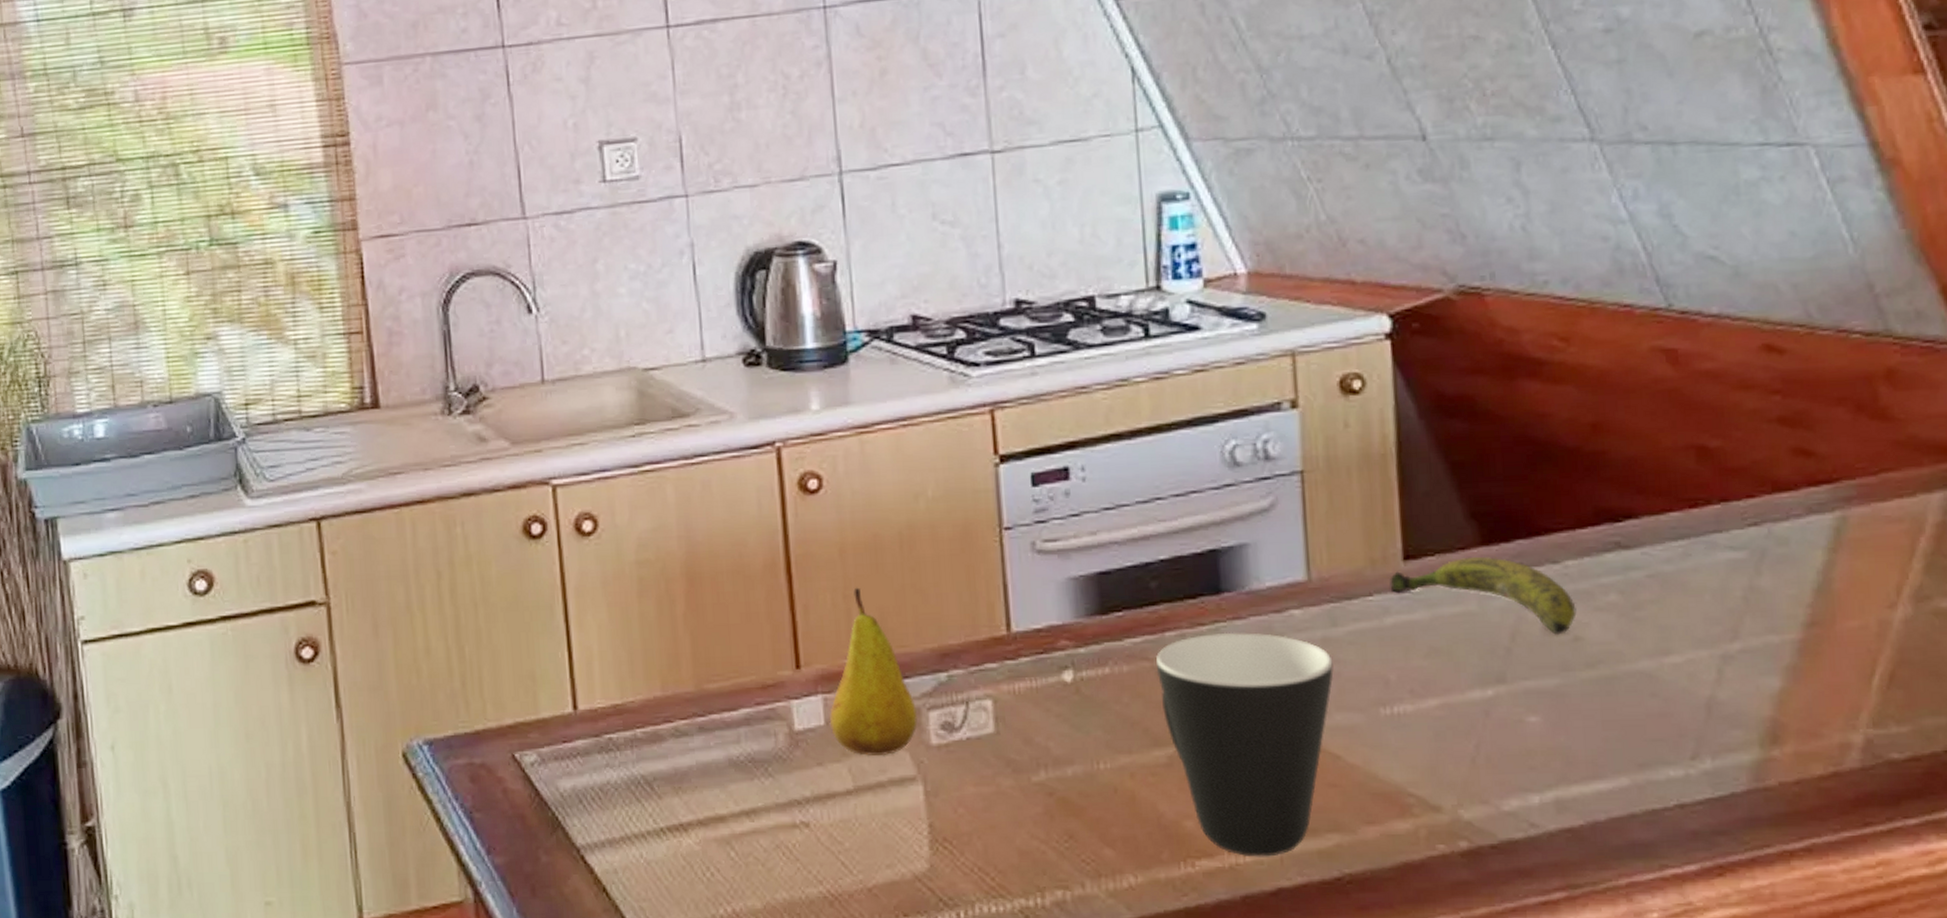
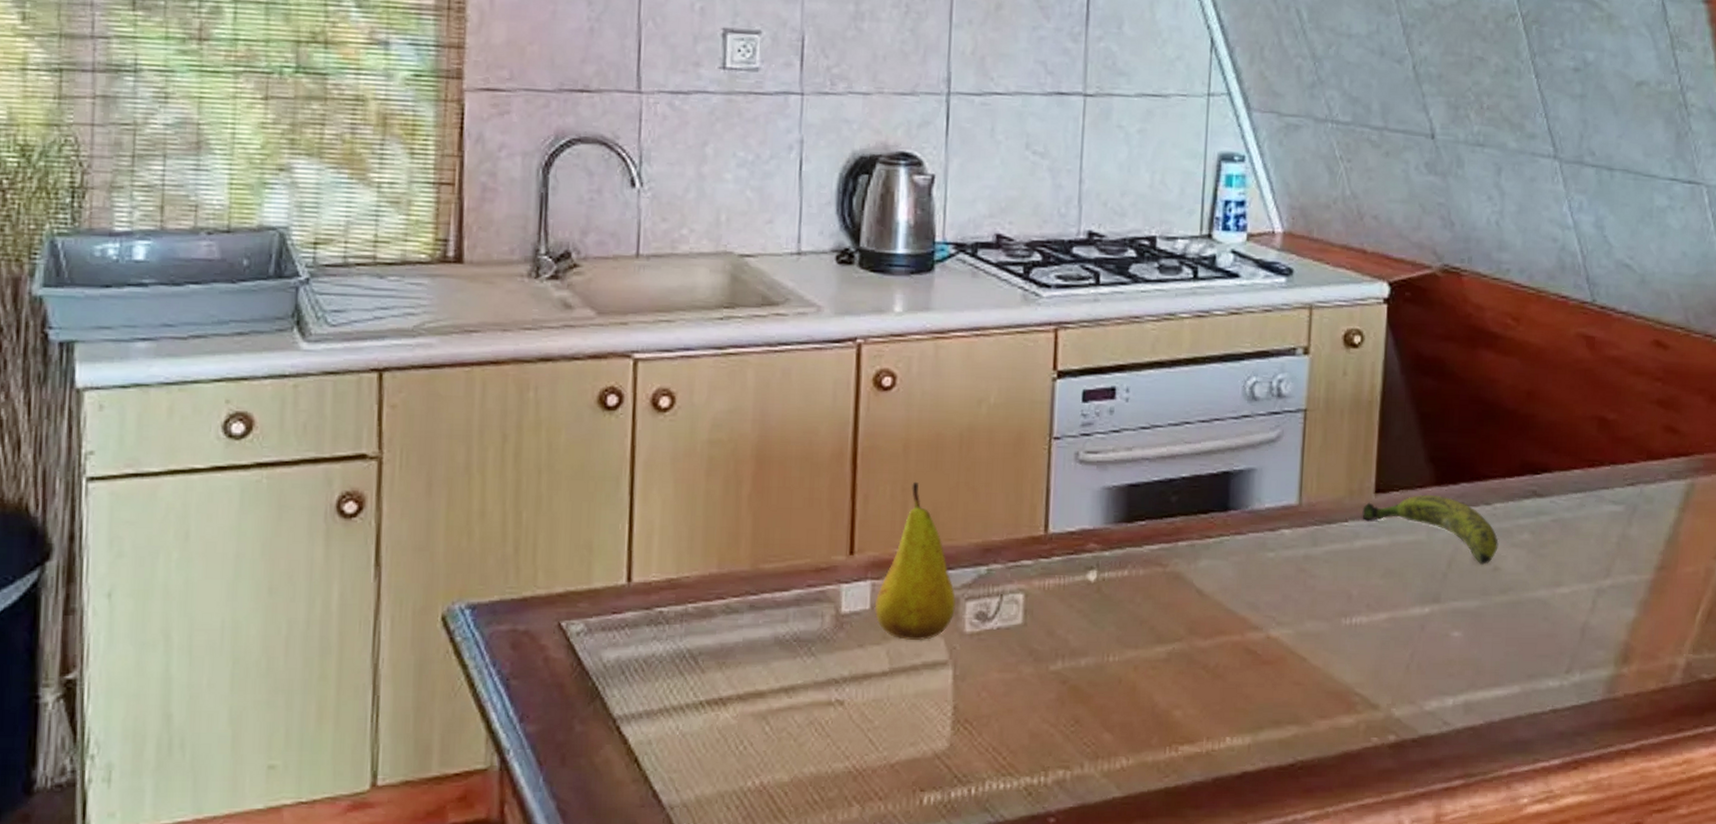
mug: present [1155,632,1334,857] -> none [1167,545,1310,744]

